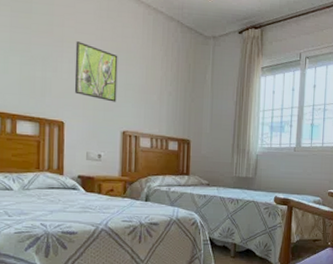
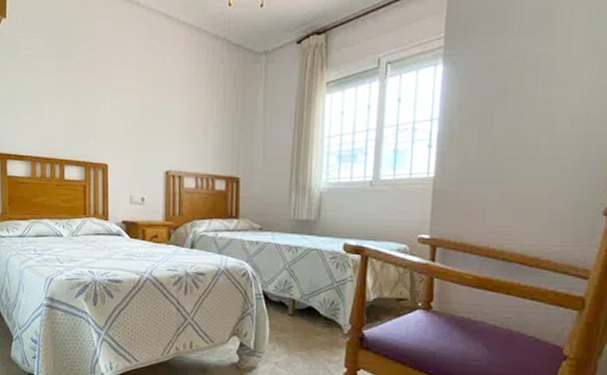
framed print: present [74,41,118,102] -> none [116,77,160,140]

